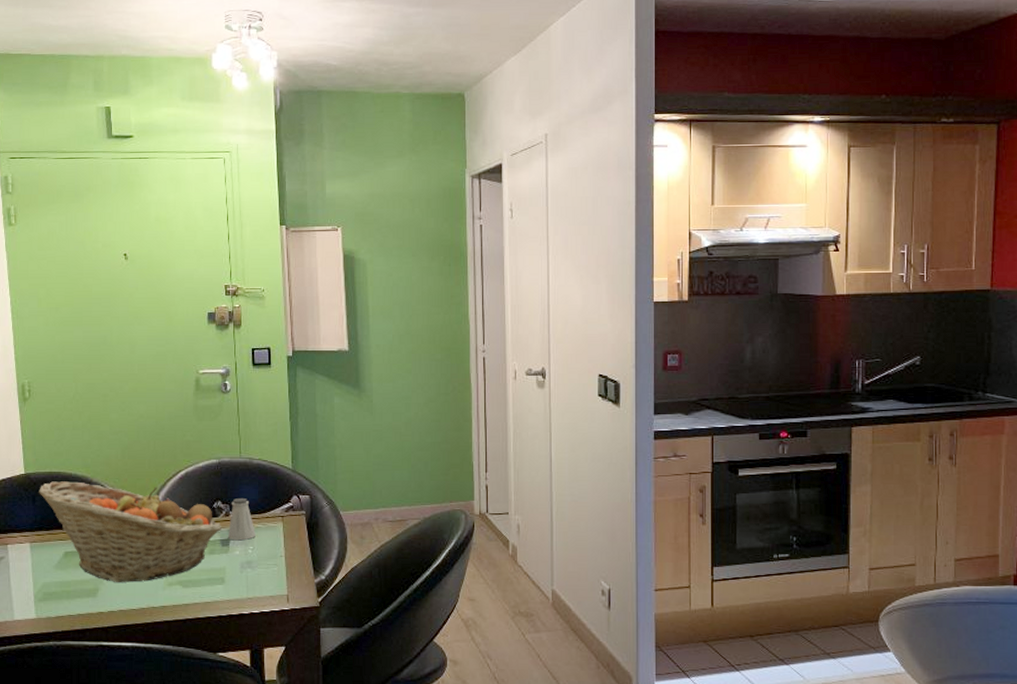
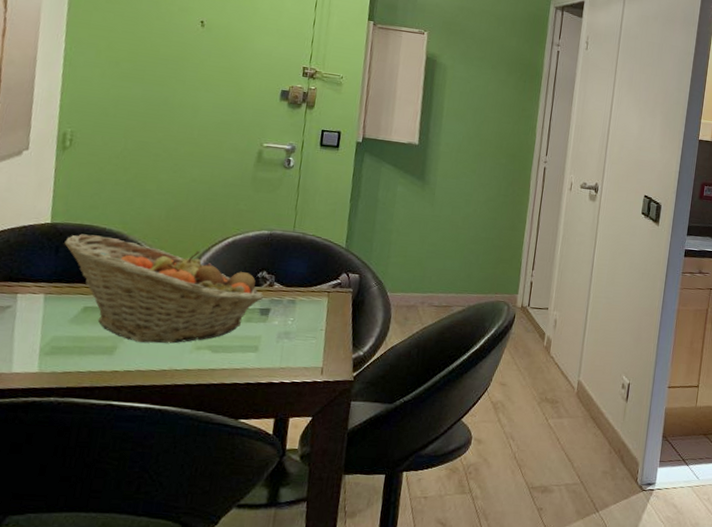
saltshaker: present [228,498,256,541] -> none [269,270,298,311]

